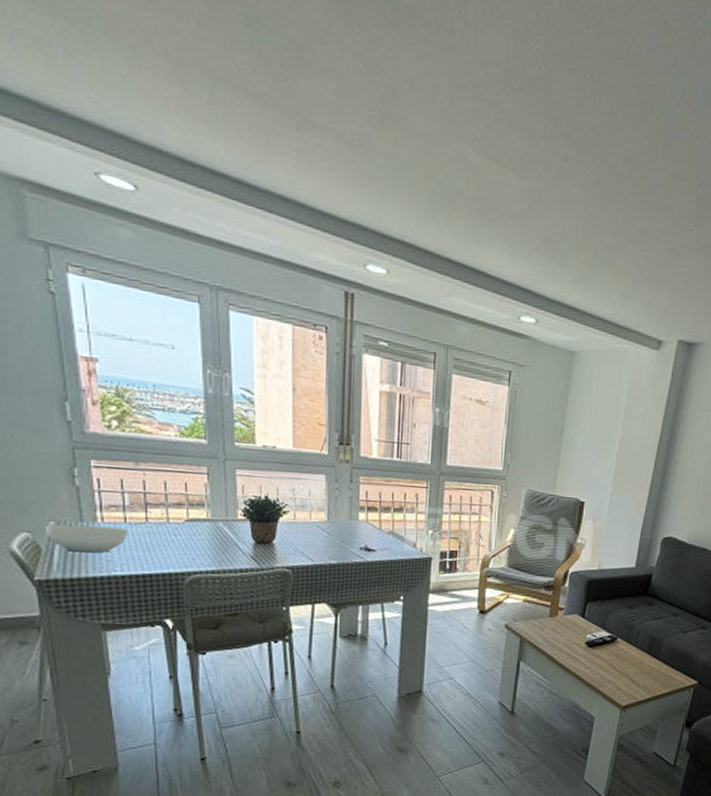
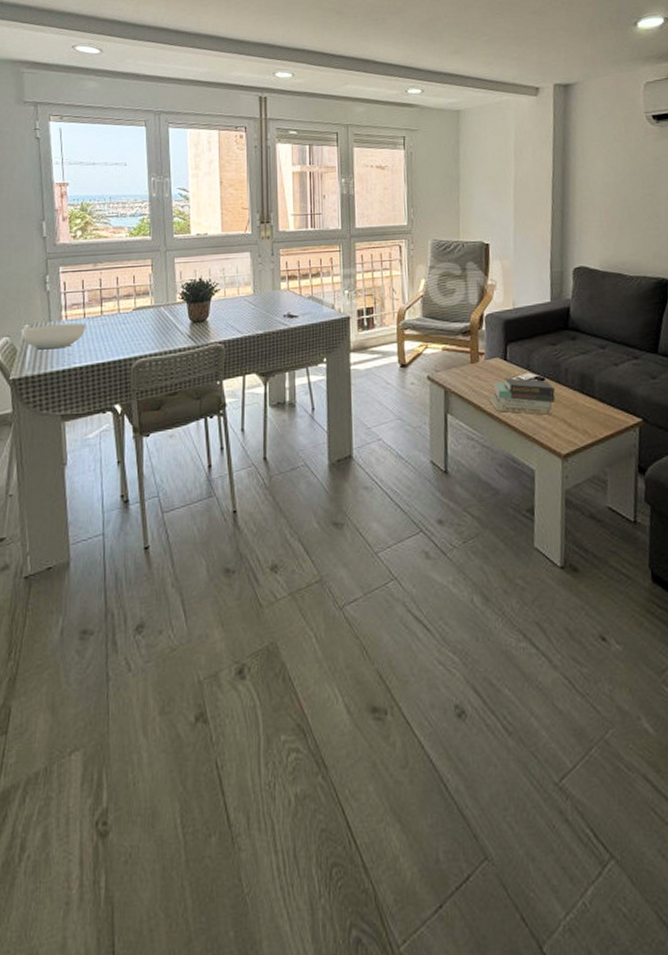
books: none [562,634,625,671] -> present [489,378,556,415]

